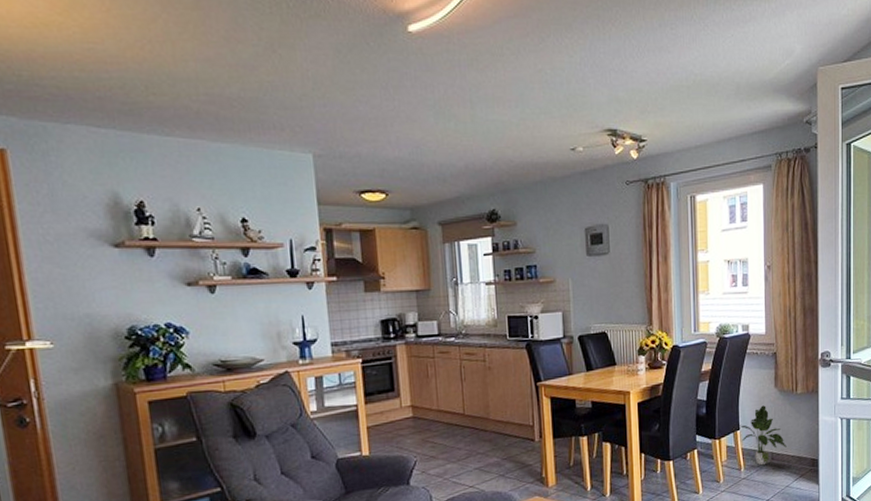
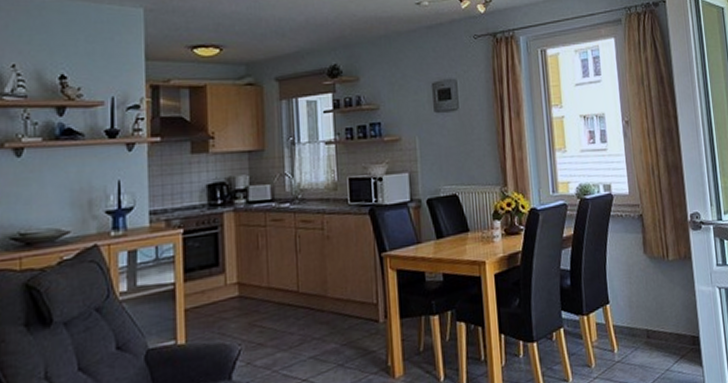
potted plant: present [739,405,787,466] -> none [609,274,663,346]

